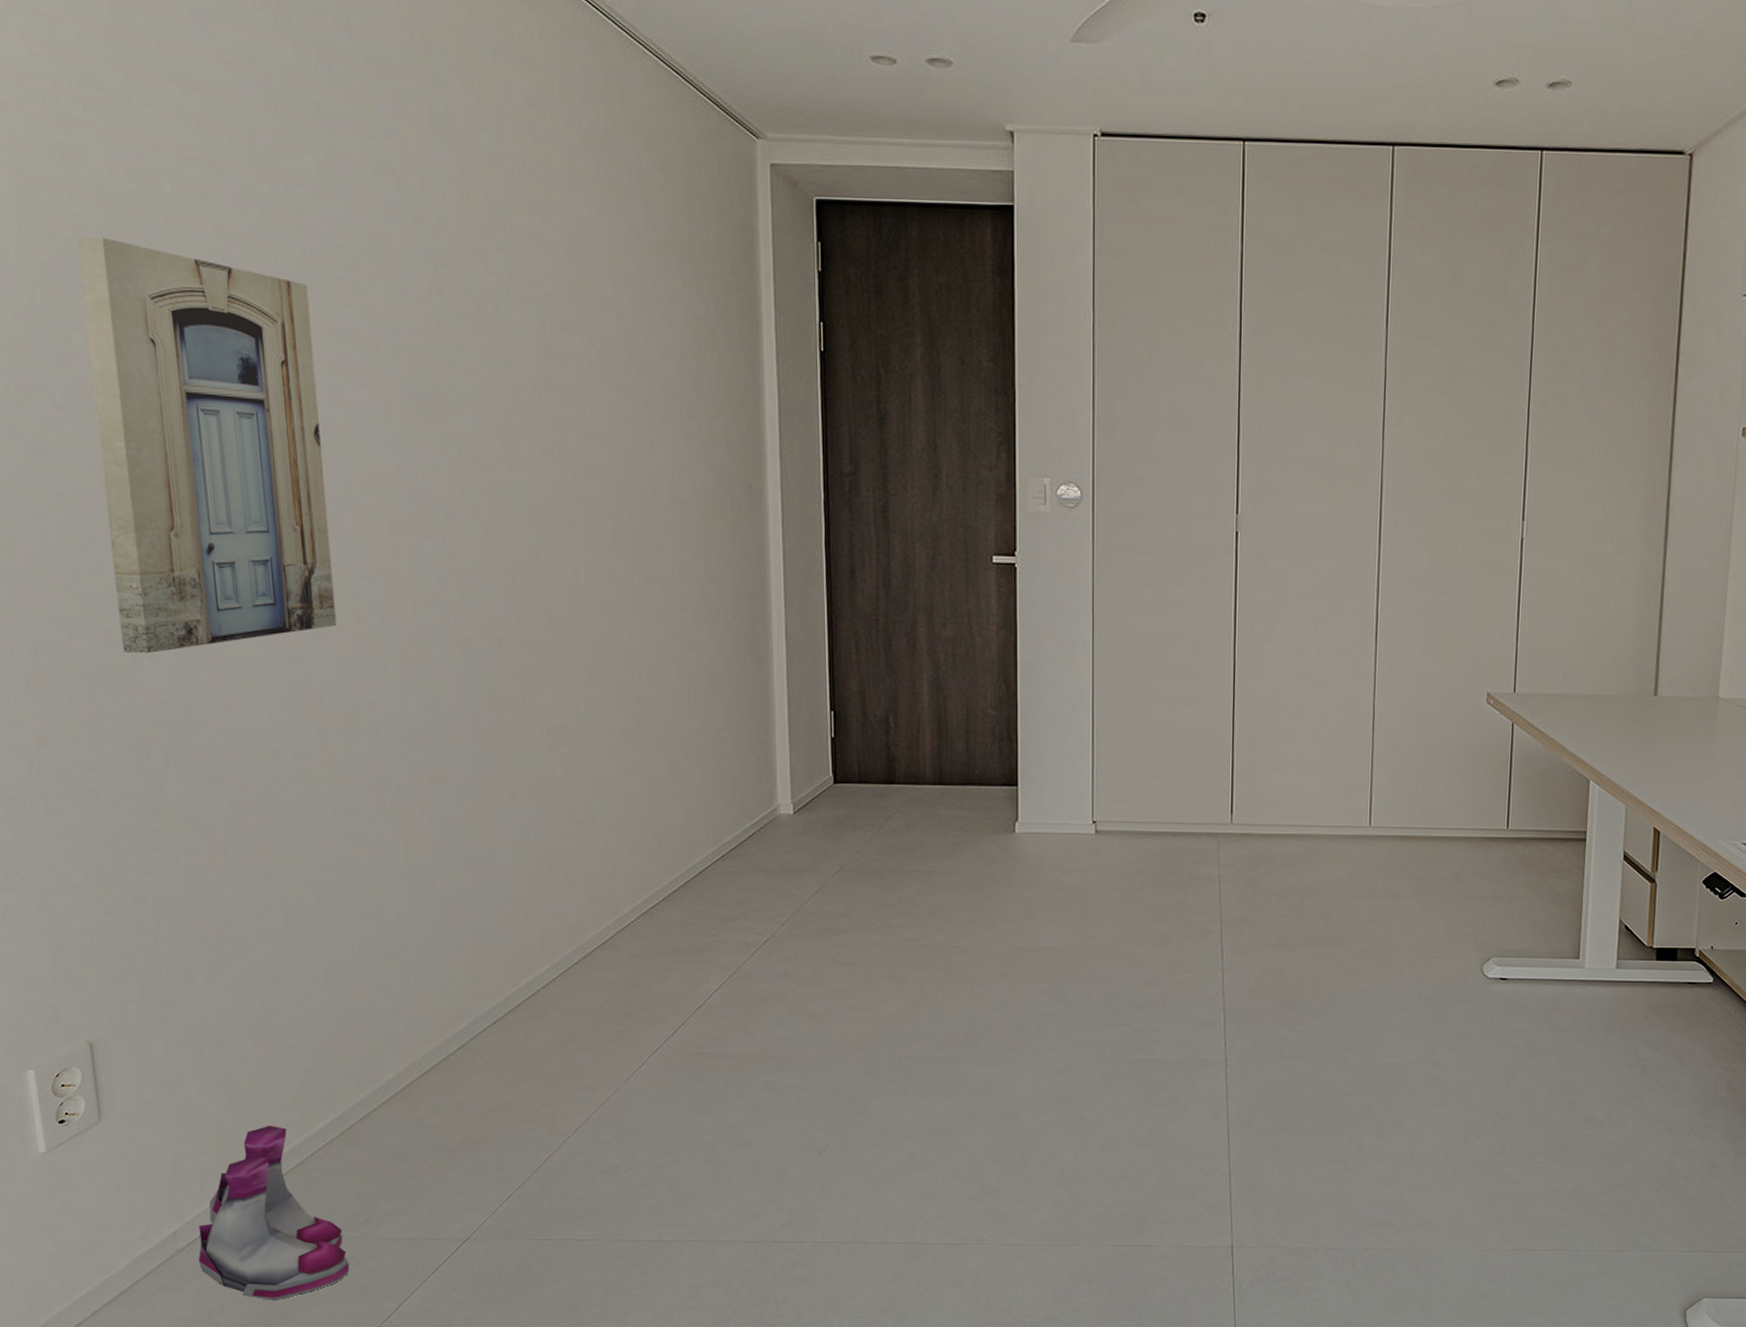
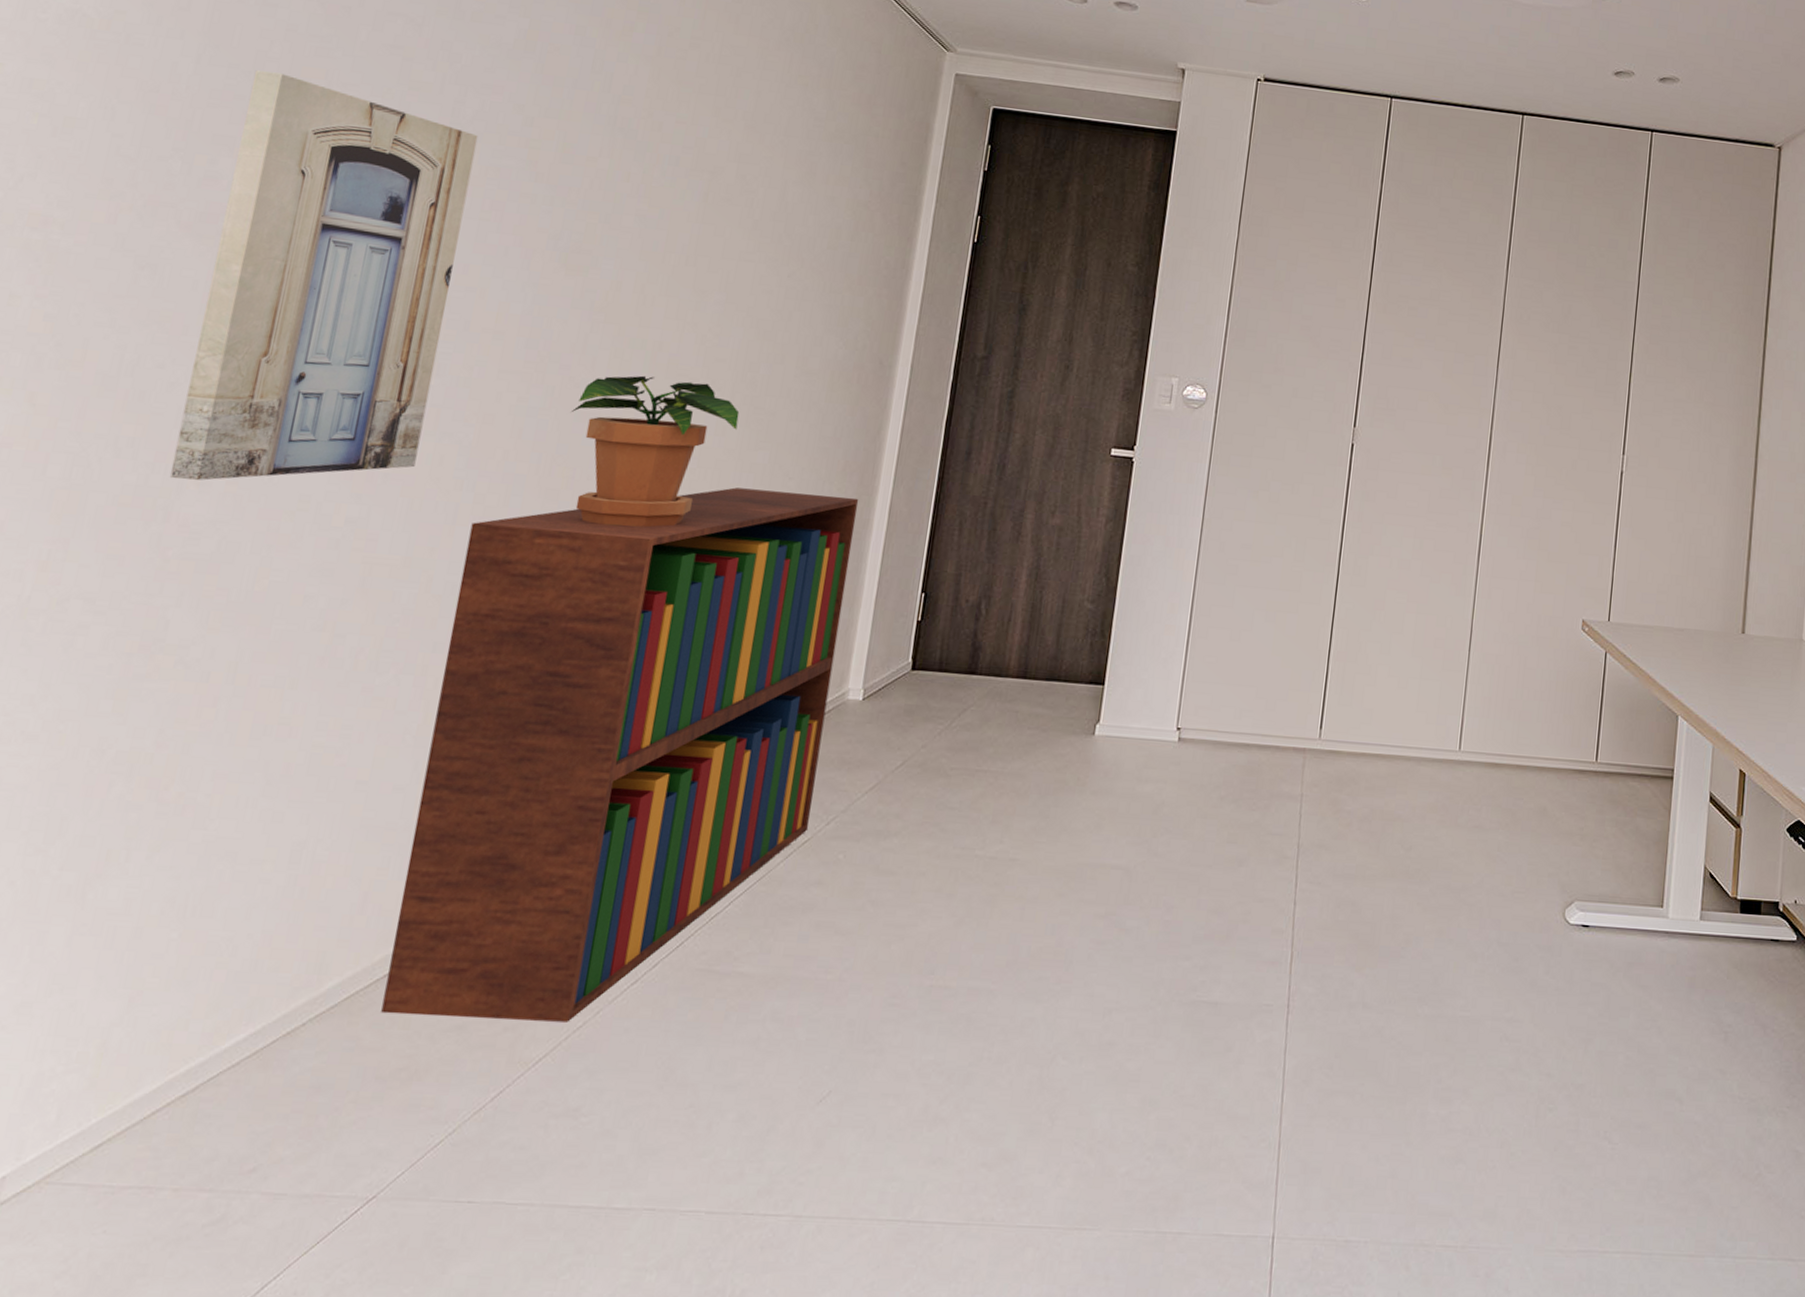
boots: present [198,1126,350,1300] -> none [21,1039,219,1275]
bookshelf: none [402,623,765,1099] -> present [381,487,859,1022]
potted plant: none [465,519,625,668] -> present [570,375,740,528]

